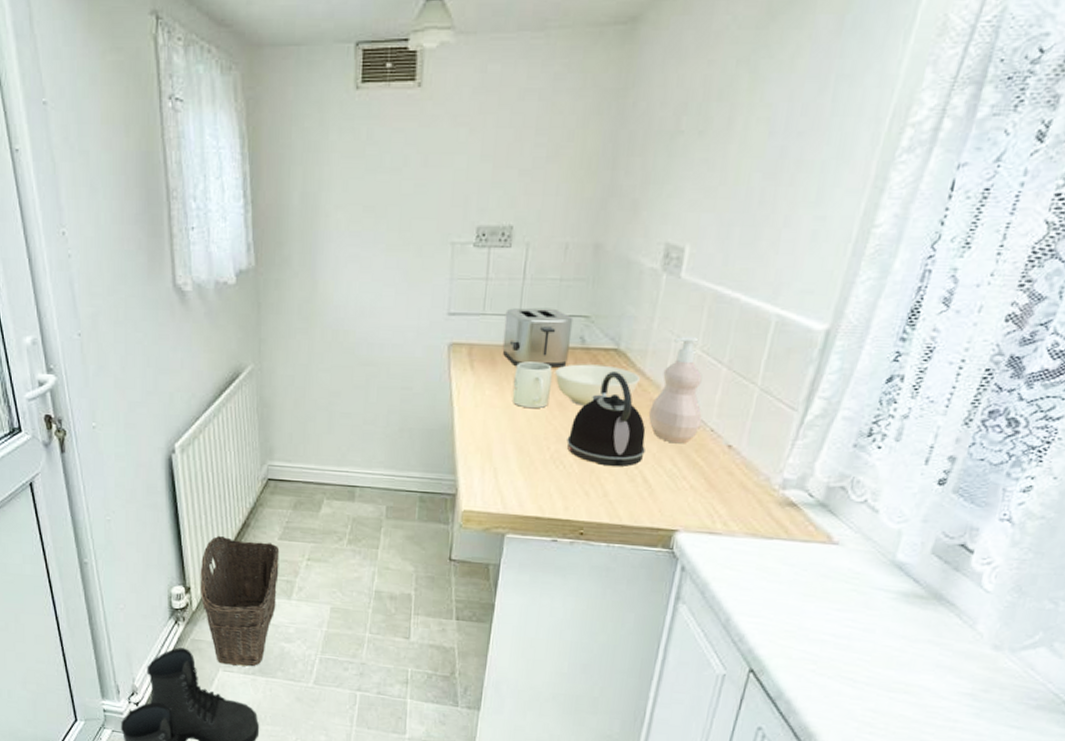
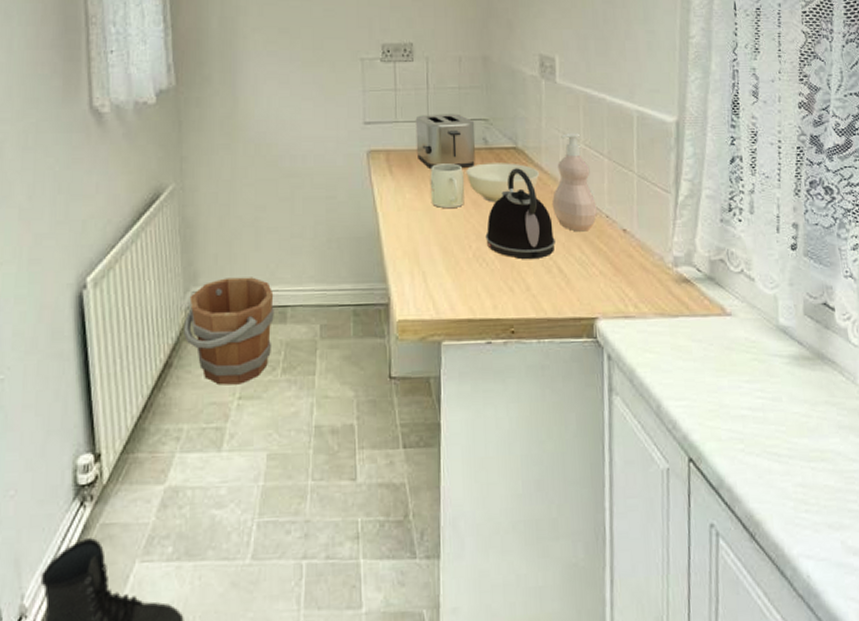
wicker basket: present [200,535,280,667] -> none [112,381,207,553]
bucket: none [259,455,344,548] -> present [183,277,274,385]

